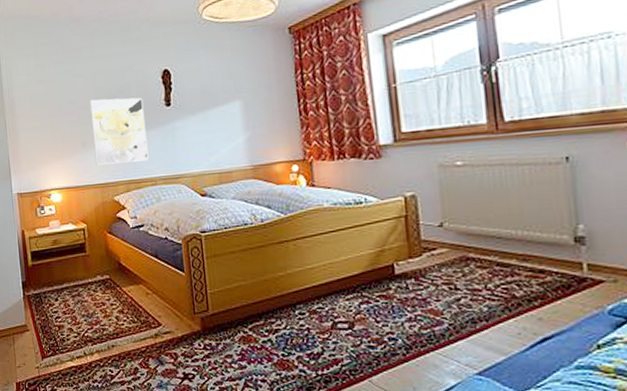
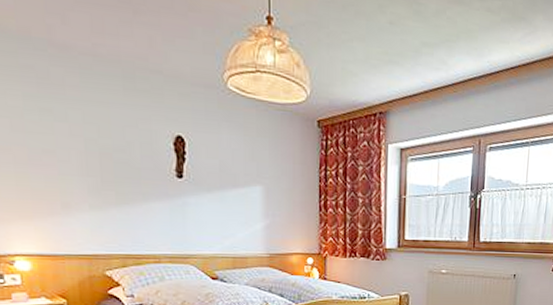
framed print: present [90,97,149,165] -> none [76,152,152,235]

